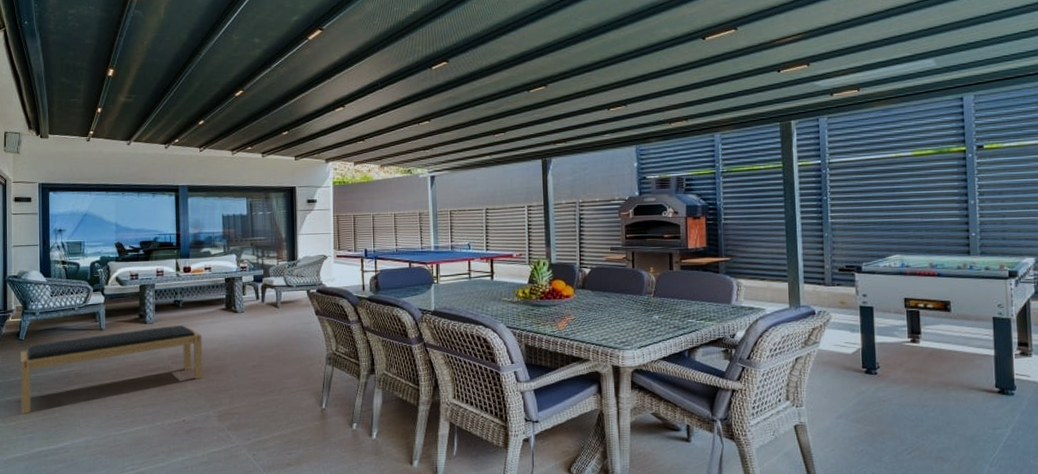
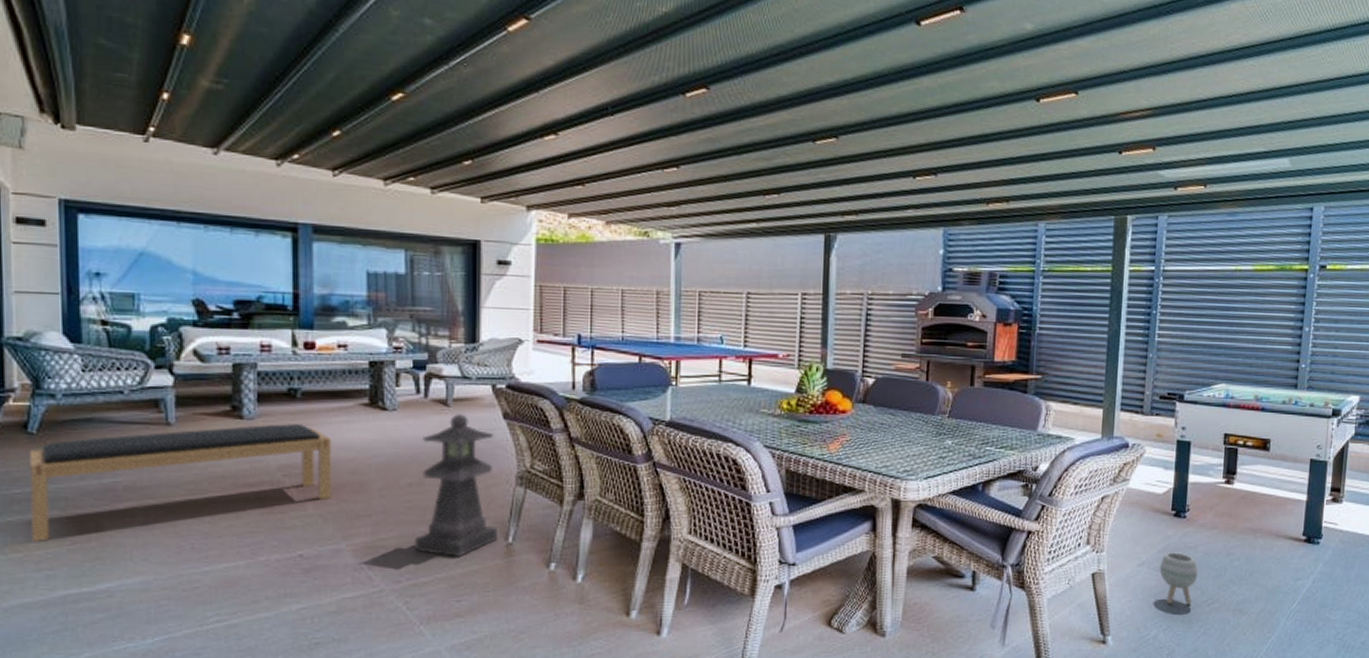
lantern: none [258,312,315,421] -> present [414,412,497,558]
planter: none [857,405,896,453] -> present [1159,552,1198,605]

